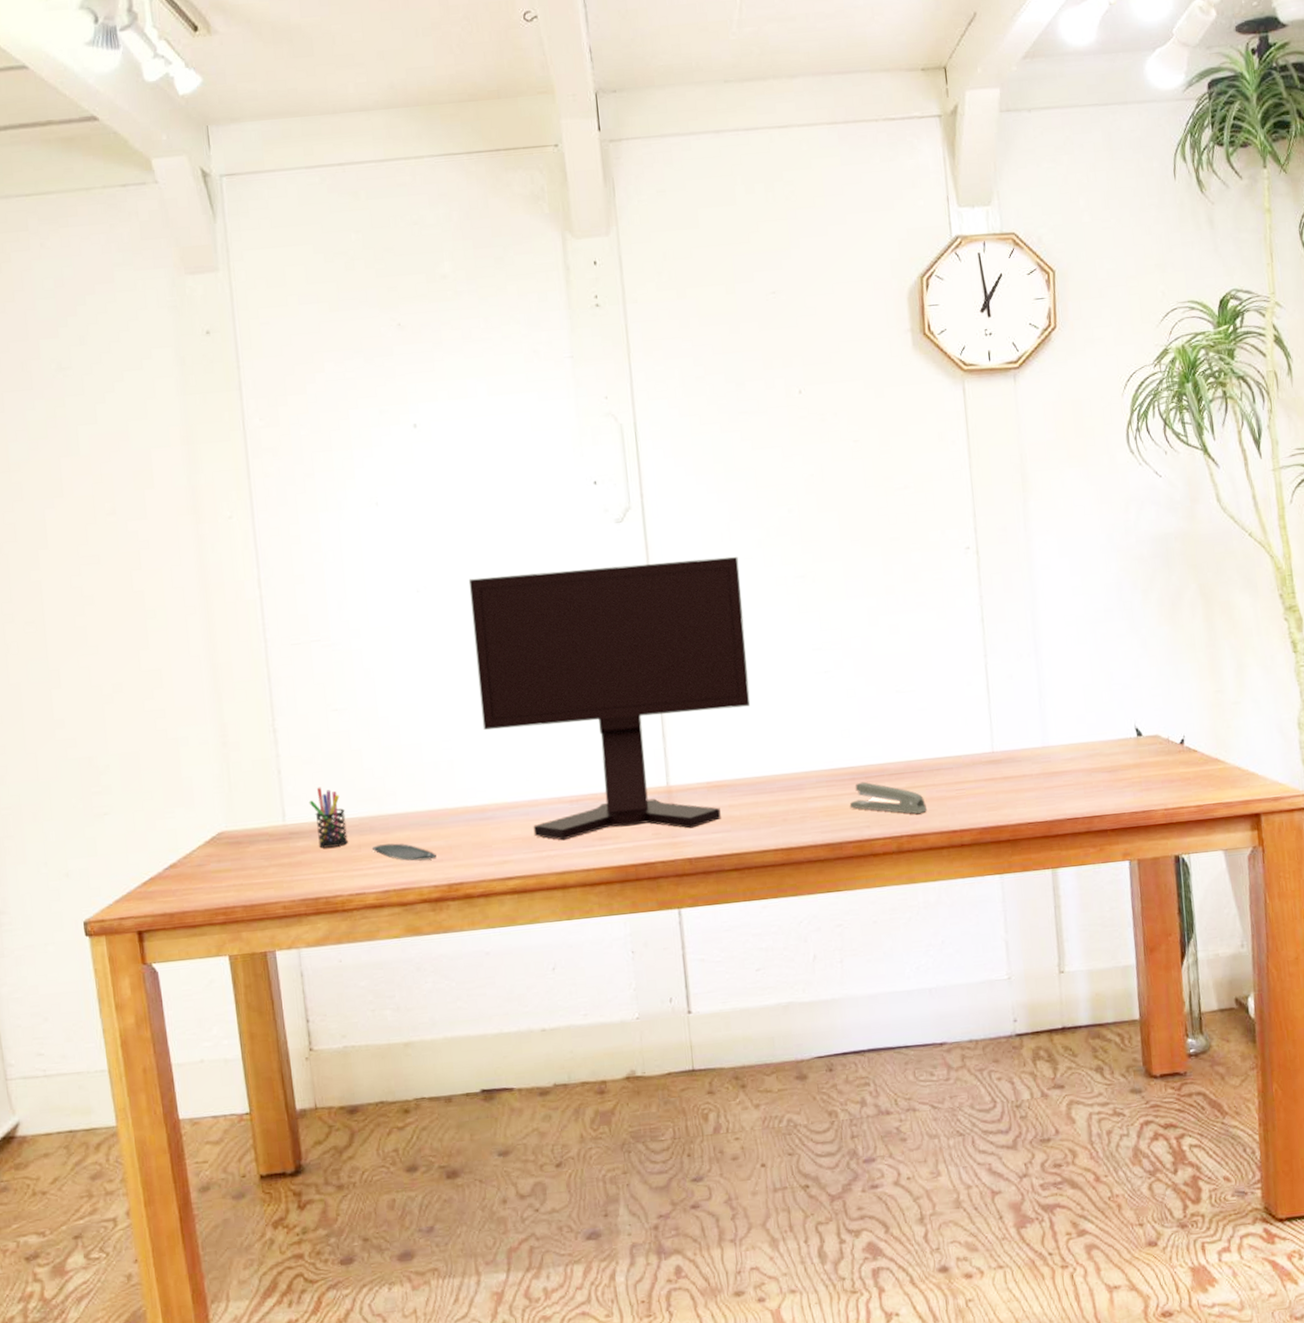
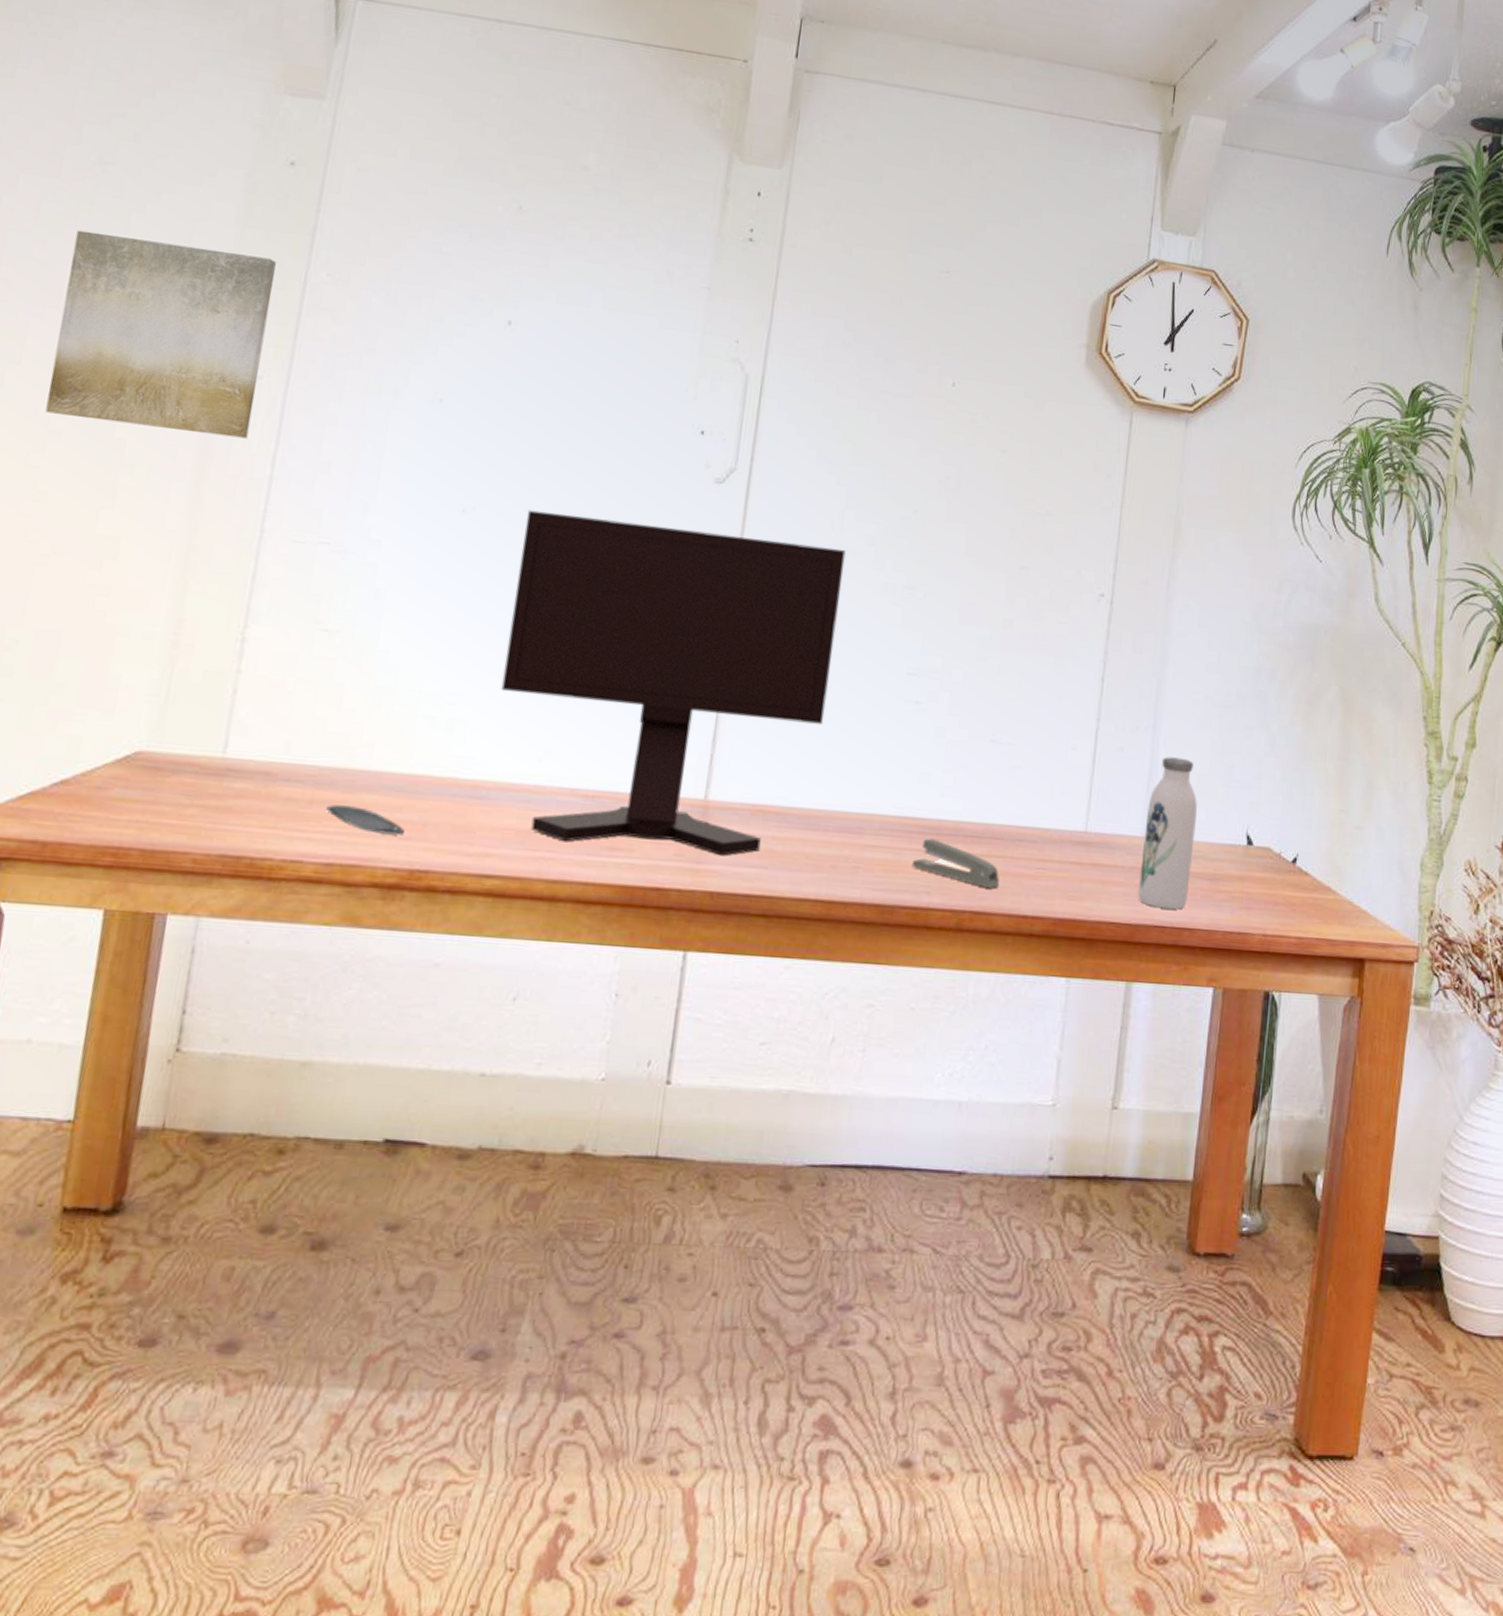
wall art: none [59,417,234,583] -> present [45,230,276,439]
pen holder: present [309,787,348,848] -> none [260,719,305,798]
water bottle: none [1043,673,1093,804] -> present [1138,757,1197,910]

